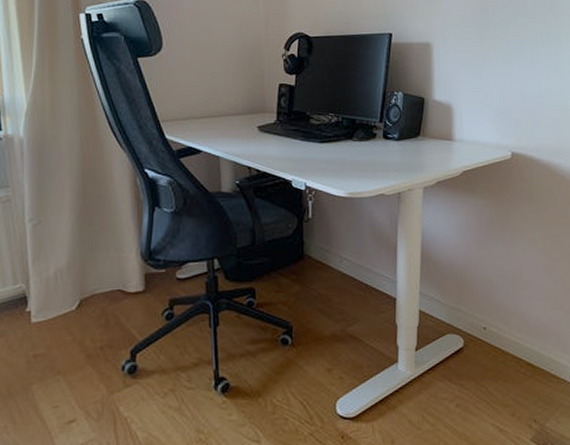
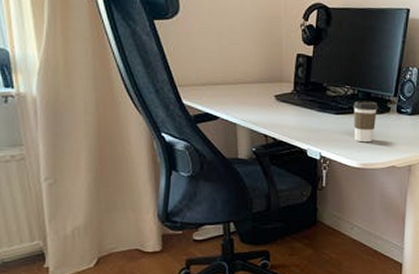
coffee cup: none [338,127,364,171] -> present [353,100,378,143]

